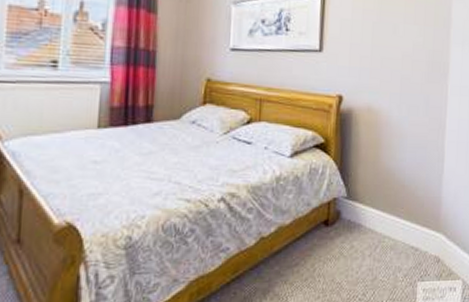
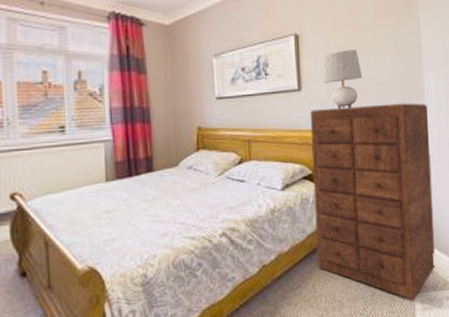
dresser: none [319,74,451,288] -> present [310,103,436,300]
table lamp: none [347,14,388,77] -> present [323,50,363,109]

